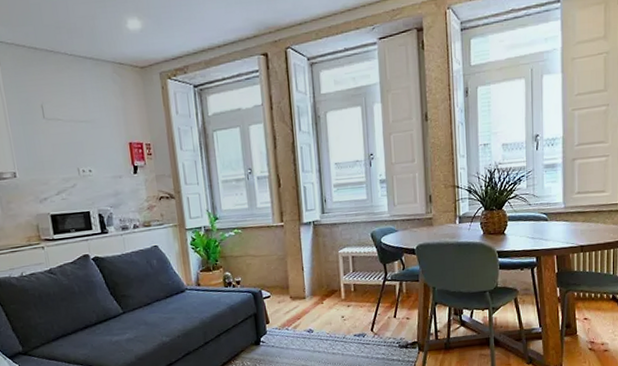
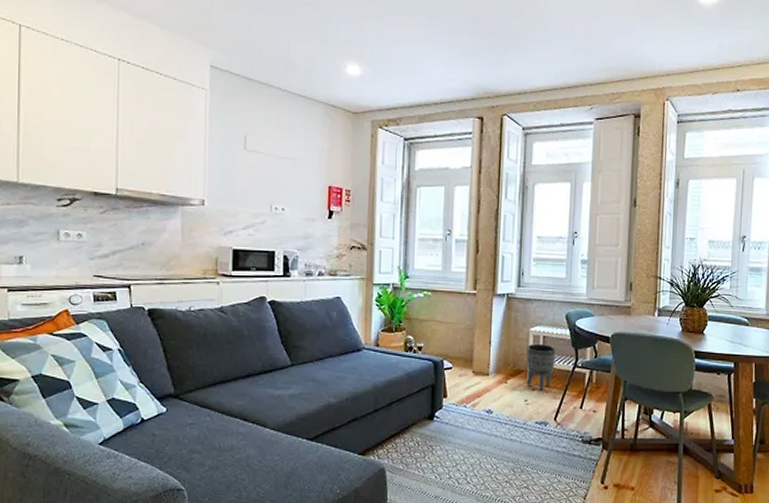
planter: none [337,263,366,307] -> present [526,343,556,392]

